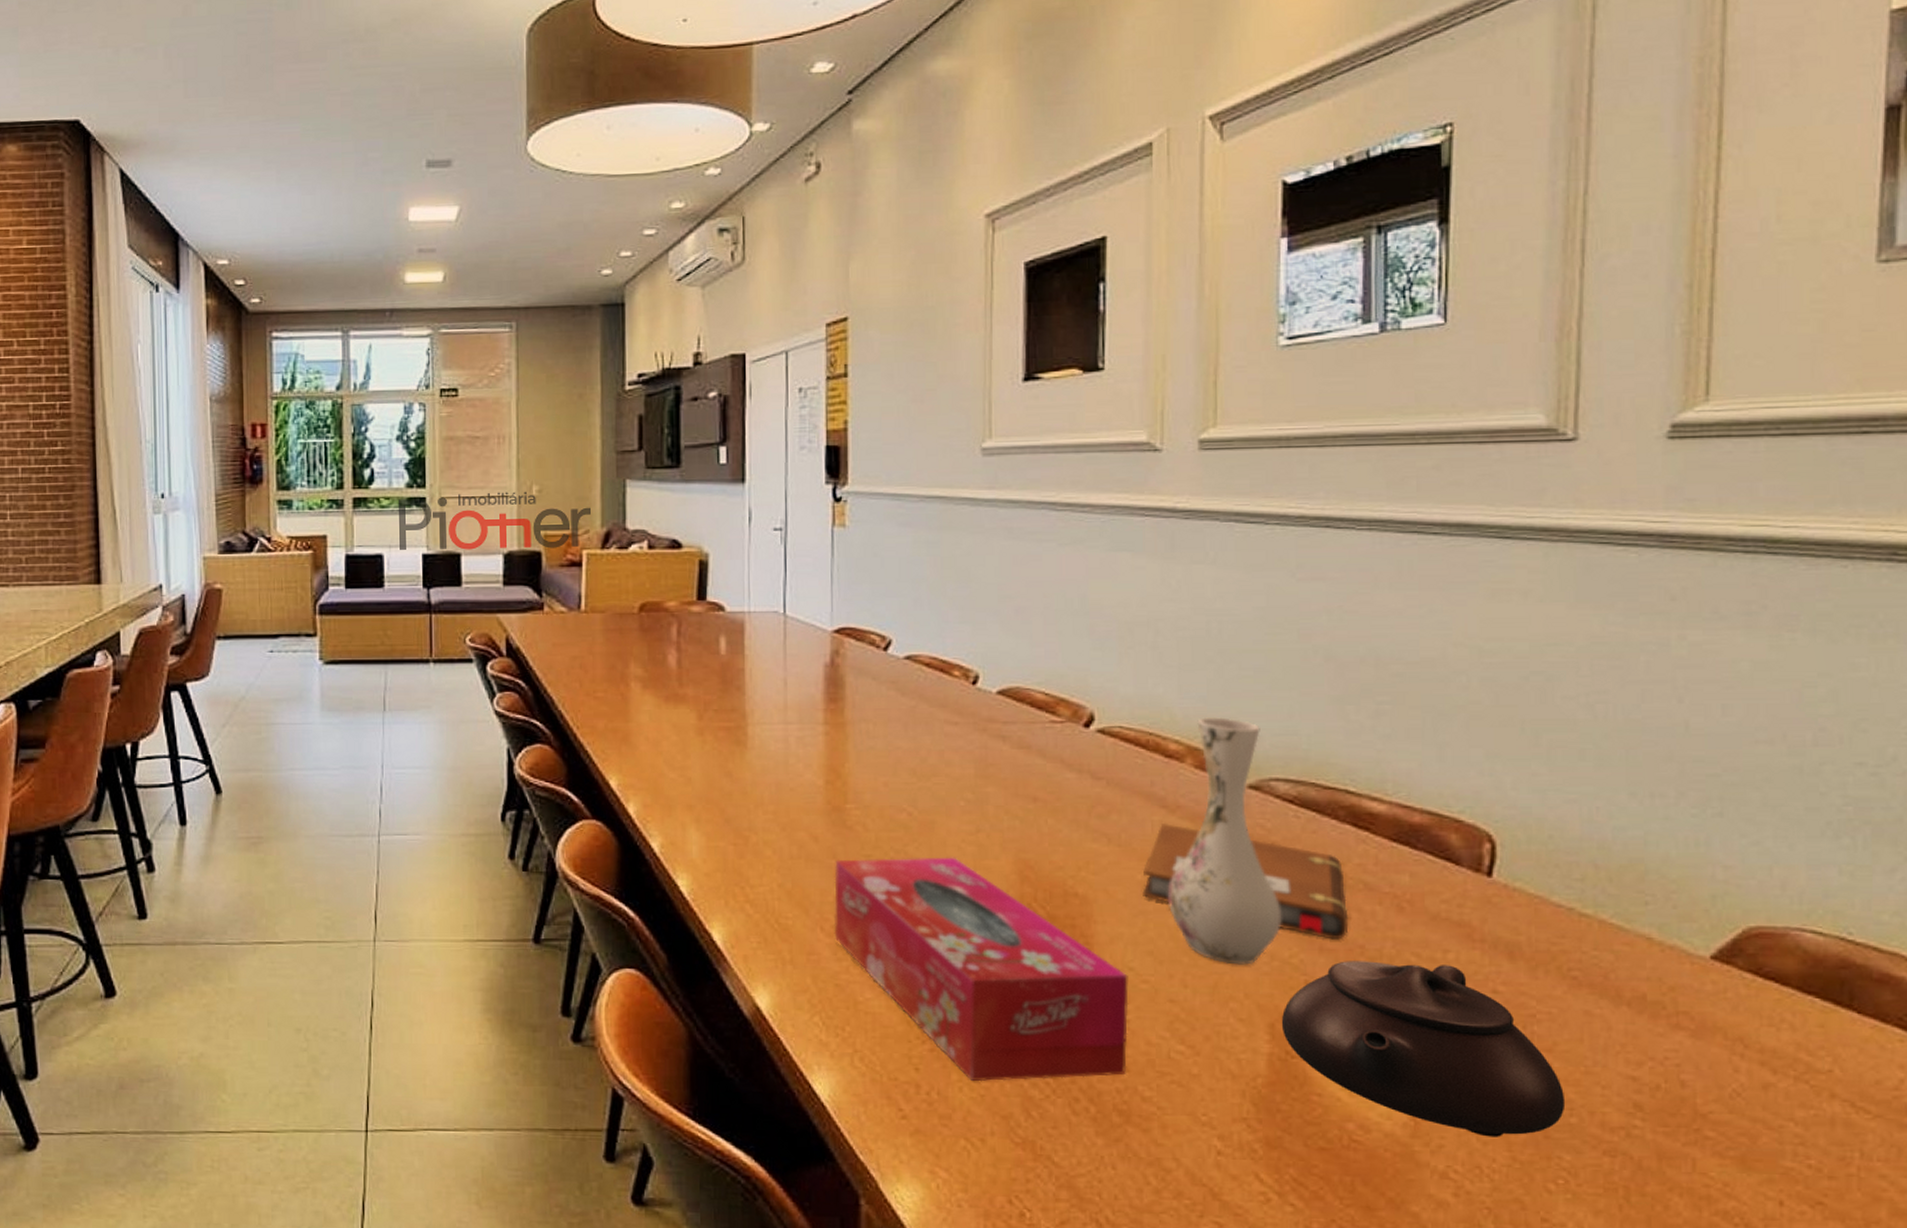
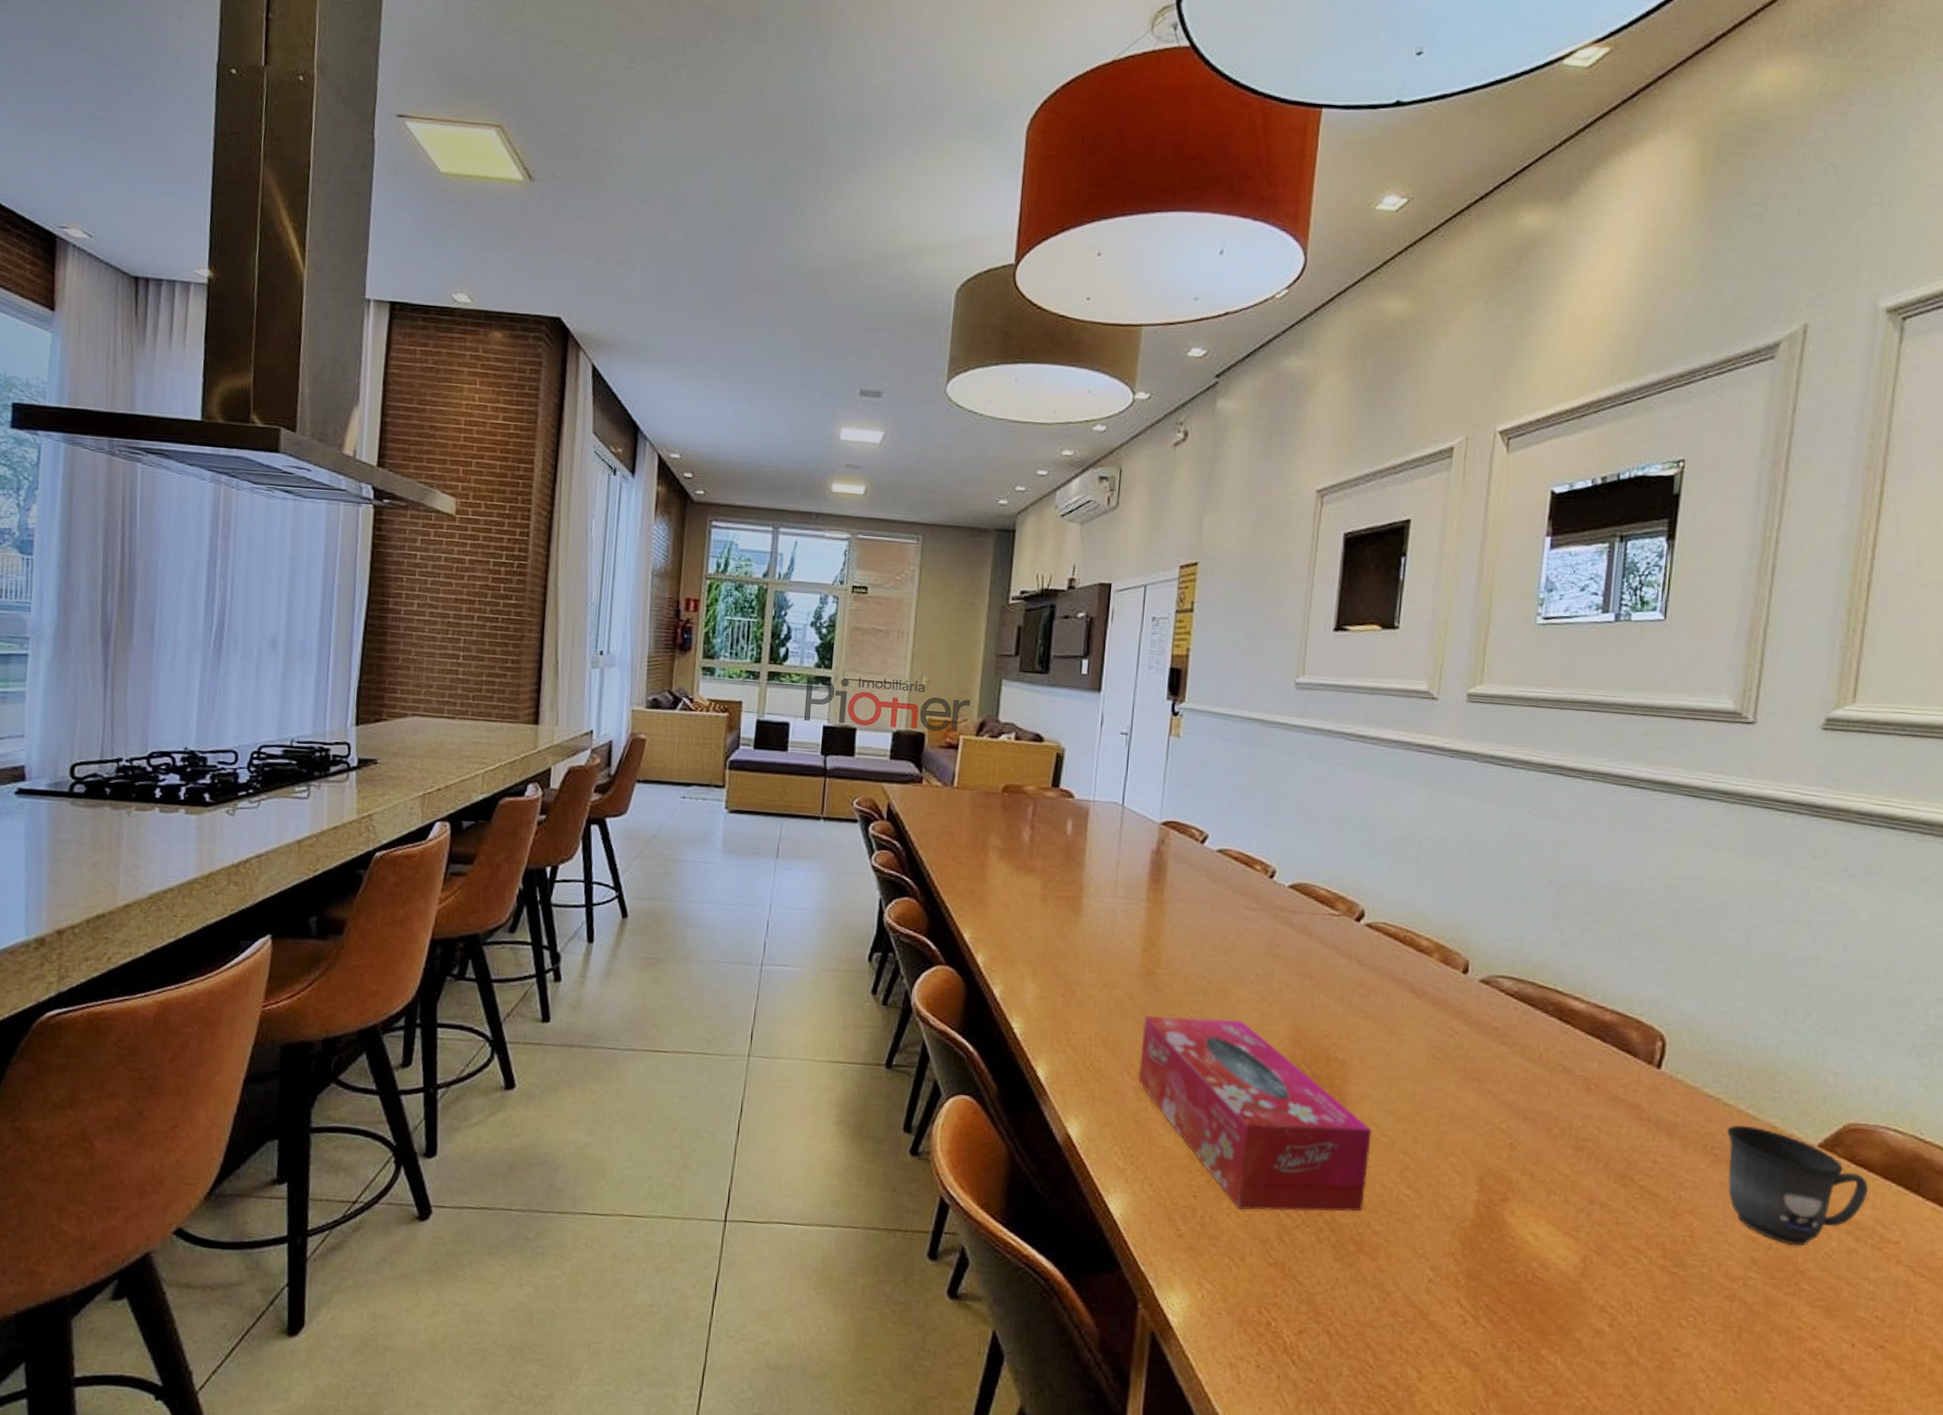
notebook: present [1142,822,1349,940] -> none [1389,1005,1548,1111]
vase: present [1167,717,1282,965] -> none [1408,921,1497,1127]
teapot: present [1281,961,1566,1137] -> none [1488,1129,1700,1281]
mug: none [1586,939,1784,1084] -> present [1726,1125,1869,1246]

